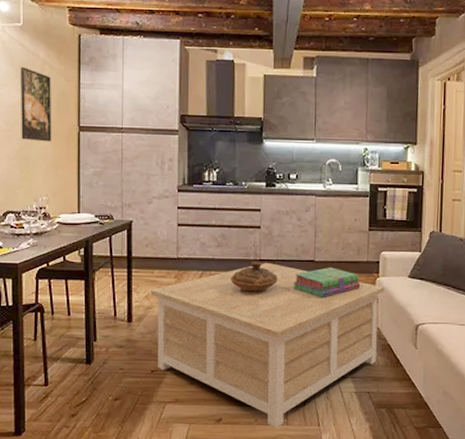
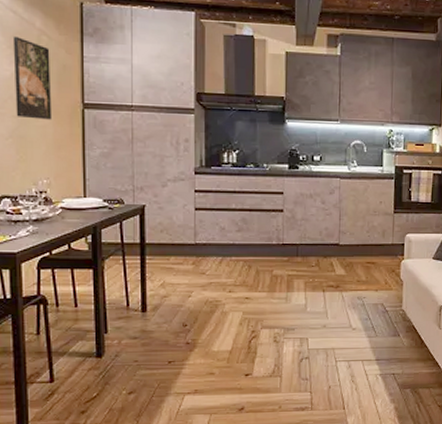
coffee table: present [150,262,385,428] -> none [166,246,410,414]
decorative bowl: present [231,261,278,292] -> none [252,246,302,277]
stack of books: present [293,267,360,298] -> none [317,251,385,282]

